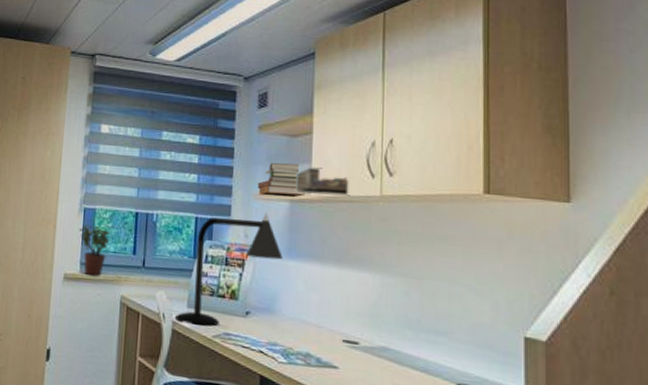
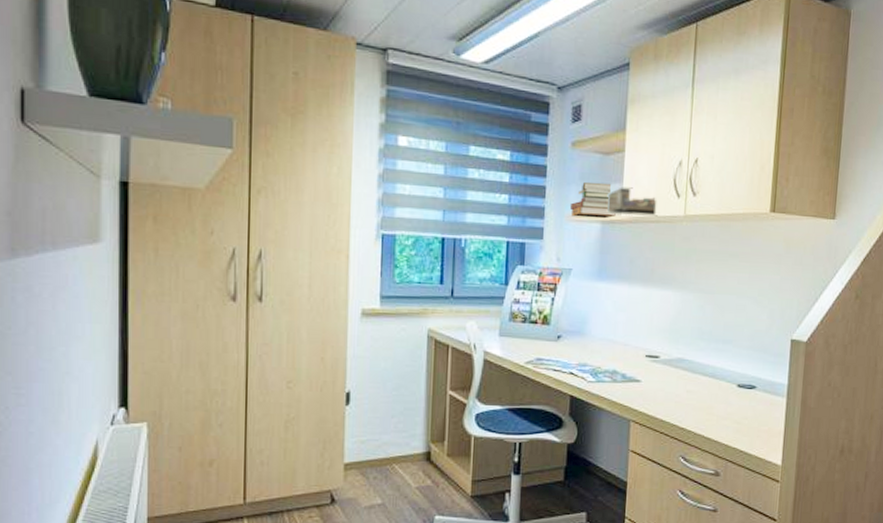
potted plant: present [79,224,111,277] -> none [376,252,414,311]
desk lamp: present [175,212,283,326] -> none [487,234,594,353]

